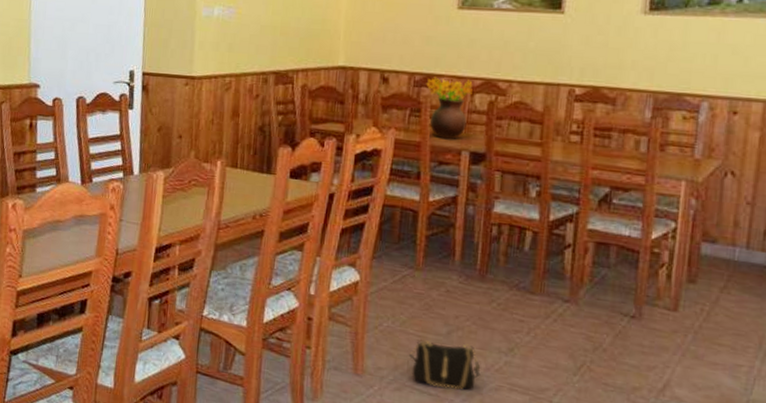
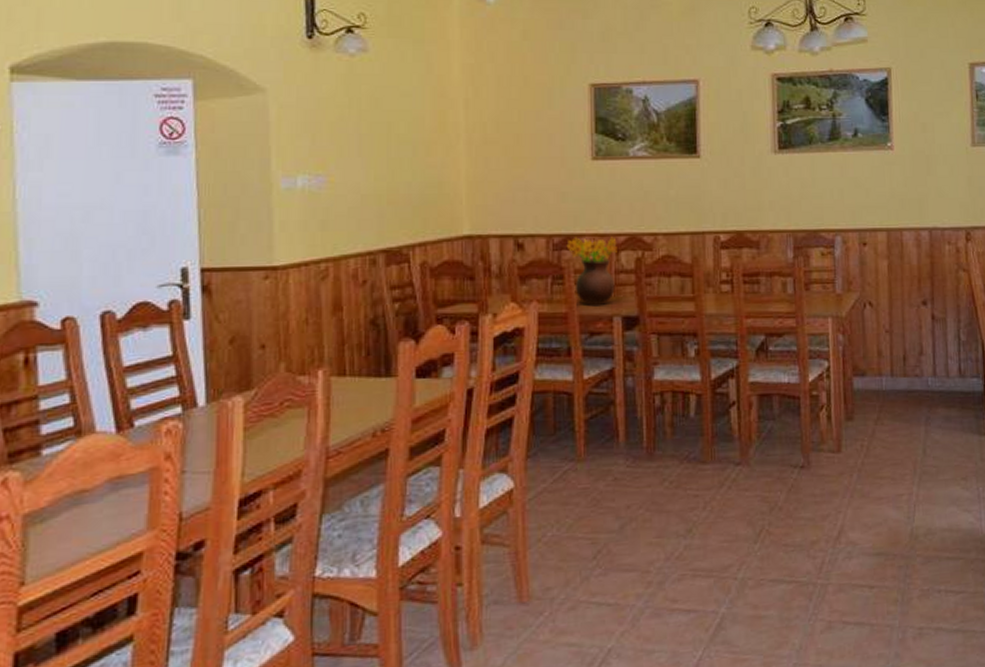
handbag: present [408,340,481,390] -> none [579,535,661,595]

